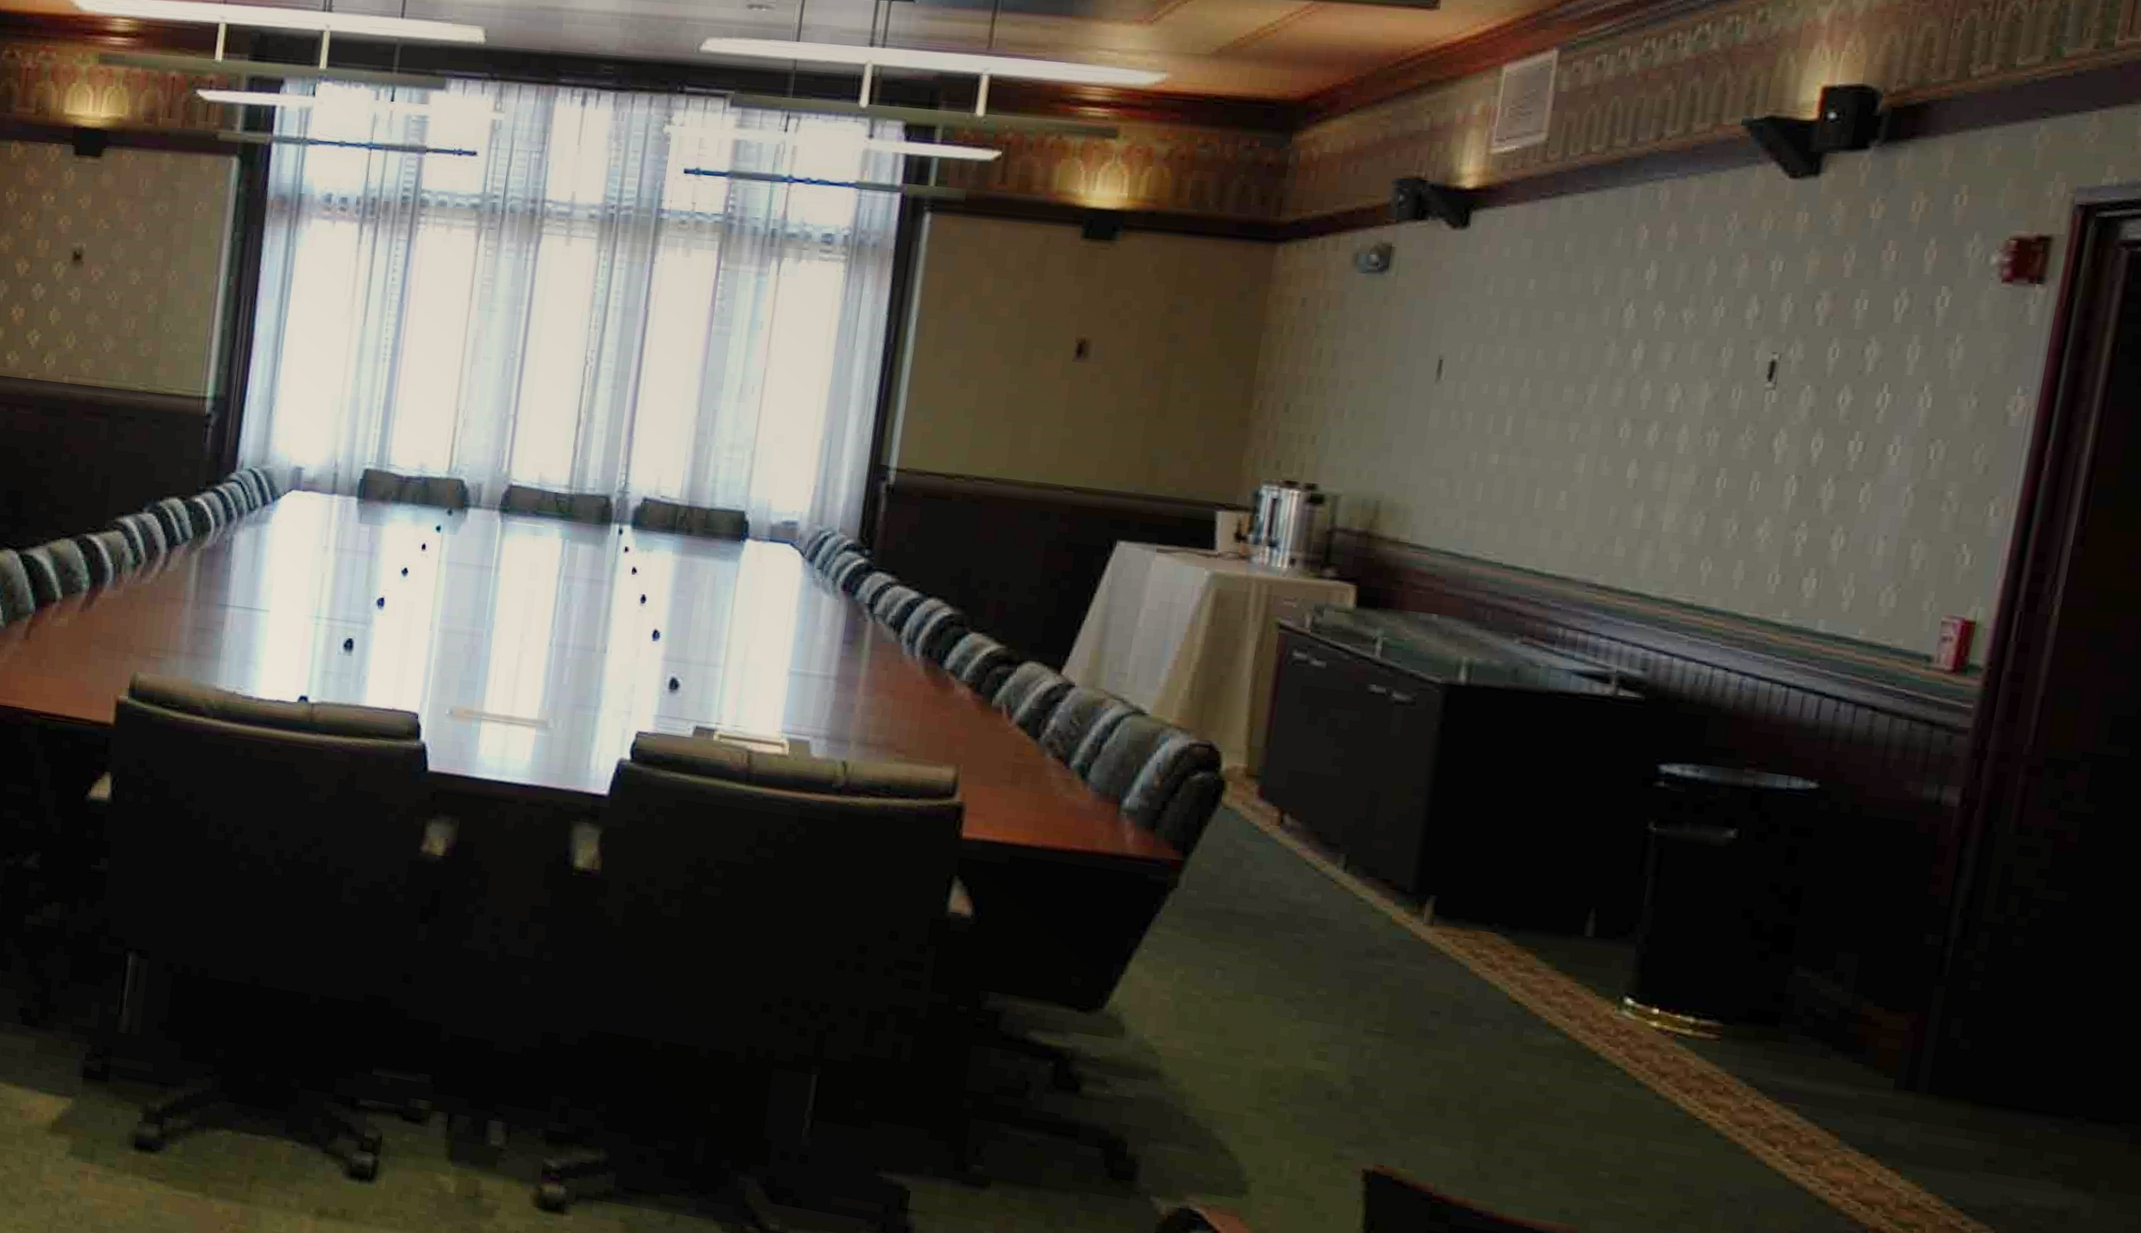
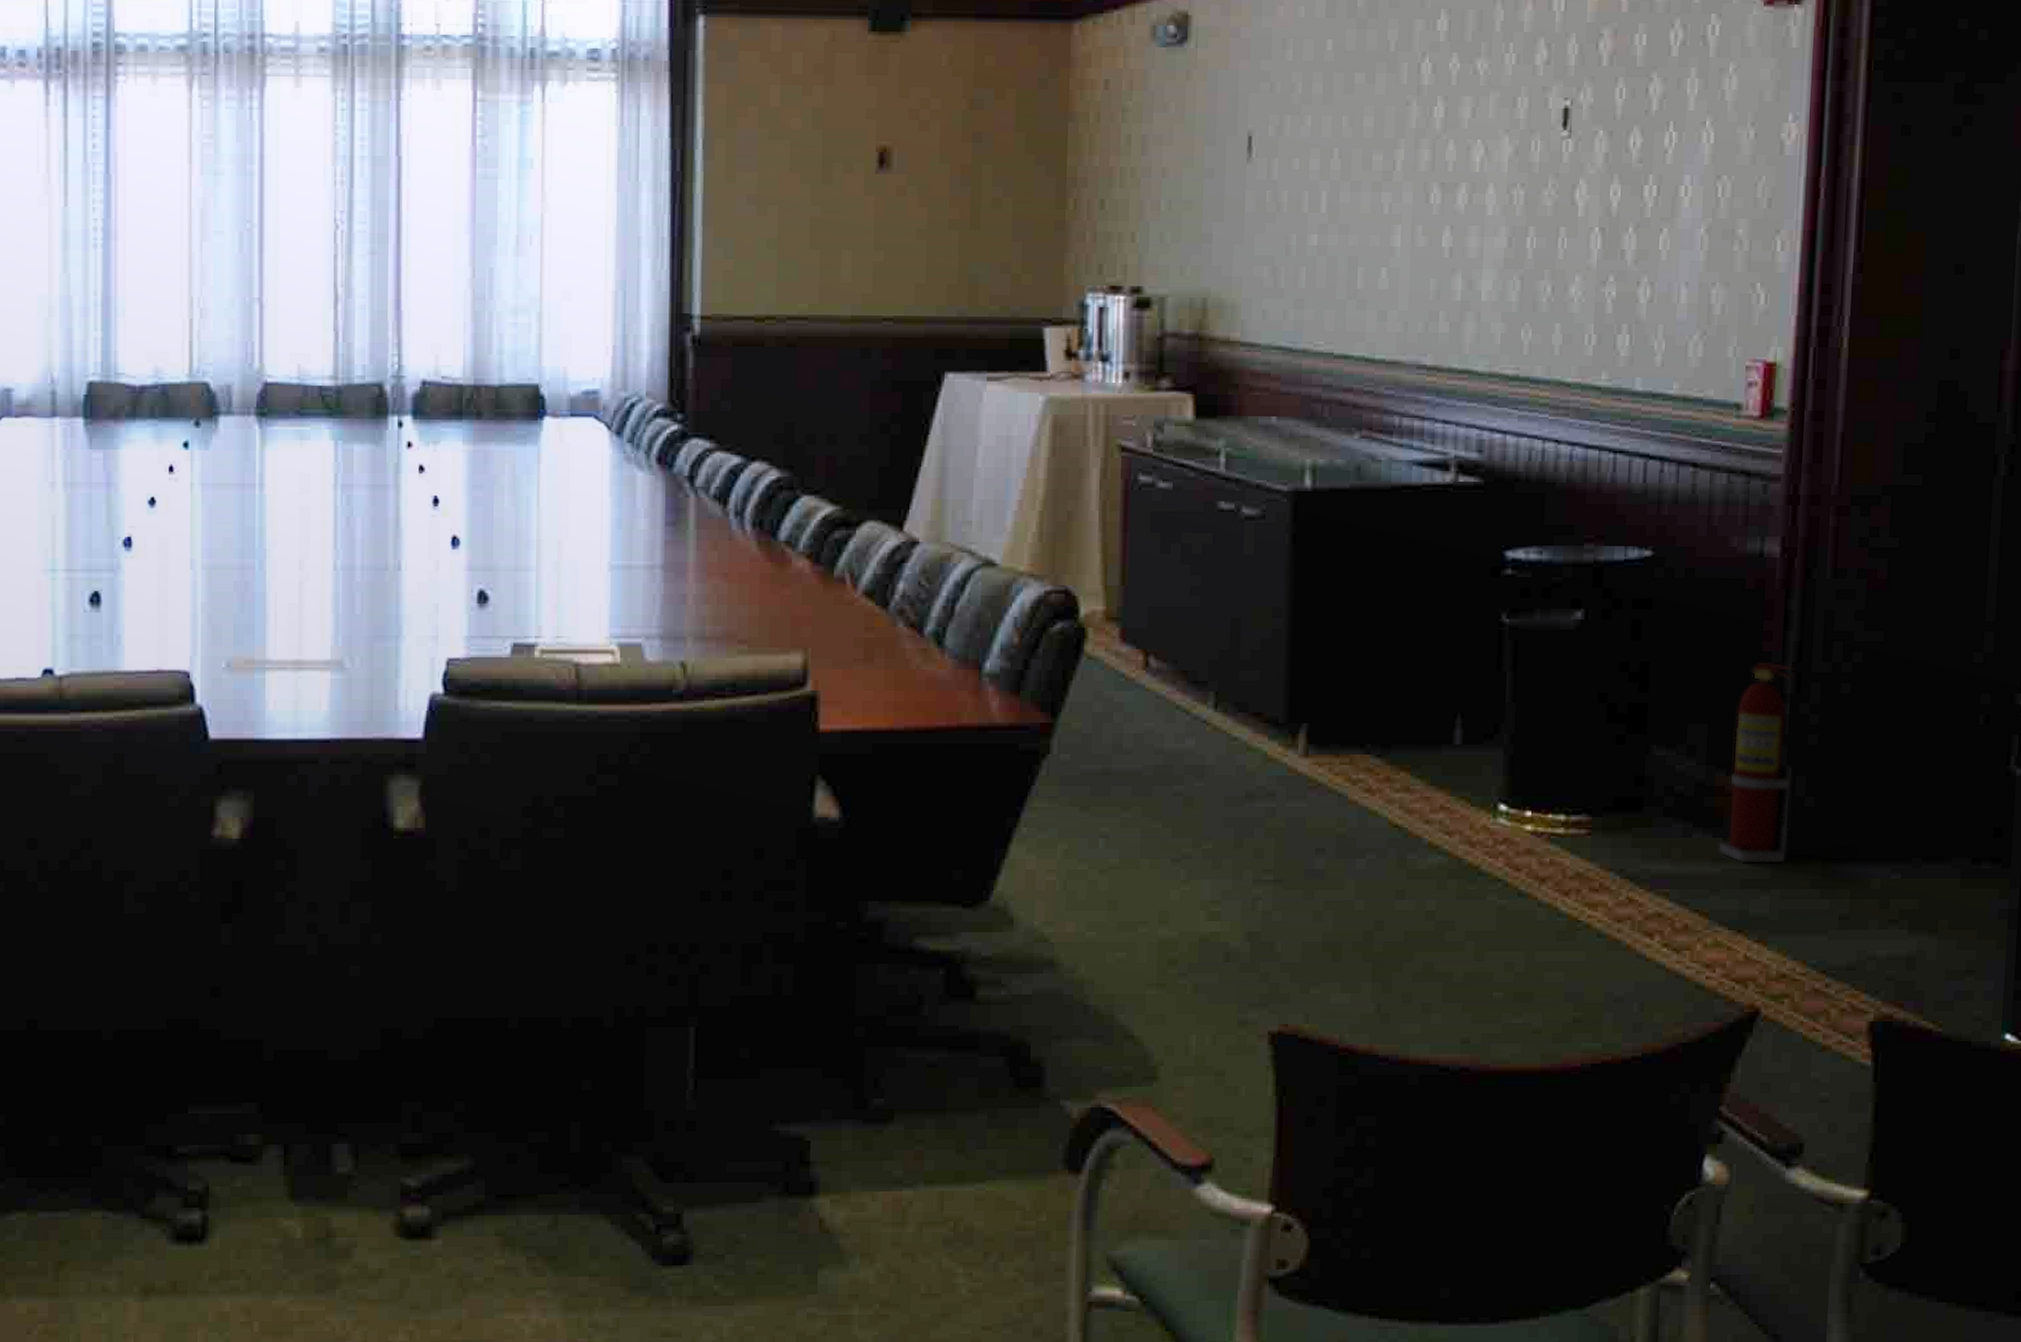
fire extinguisher: none [1857,903,1963,1099] -> present [1718,662,1795,863]

